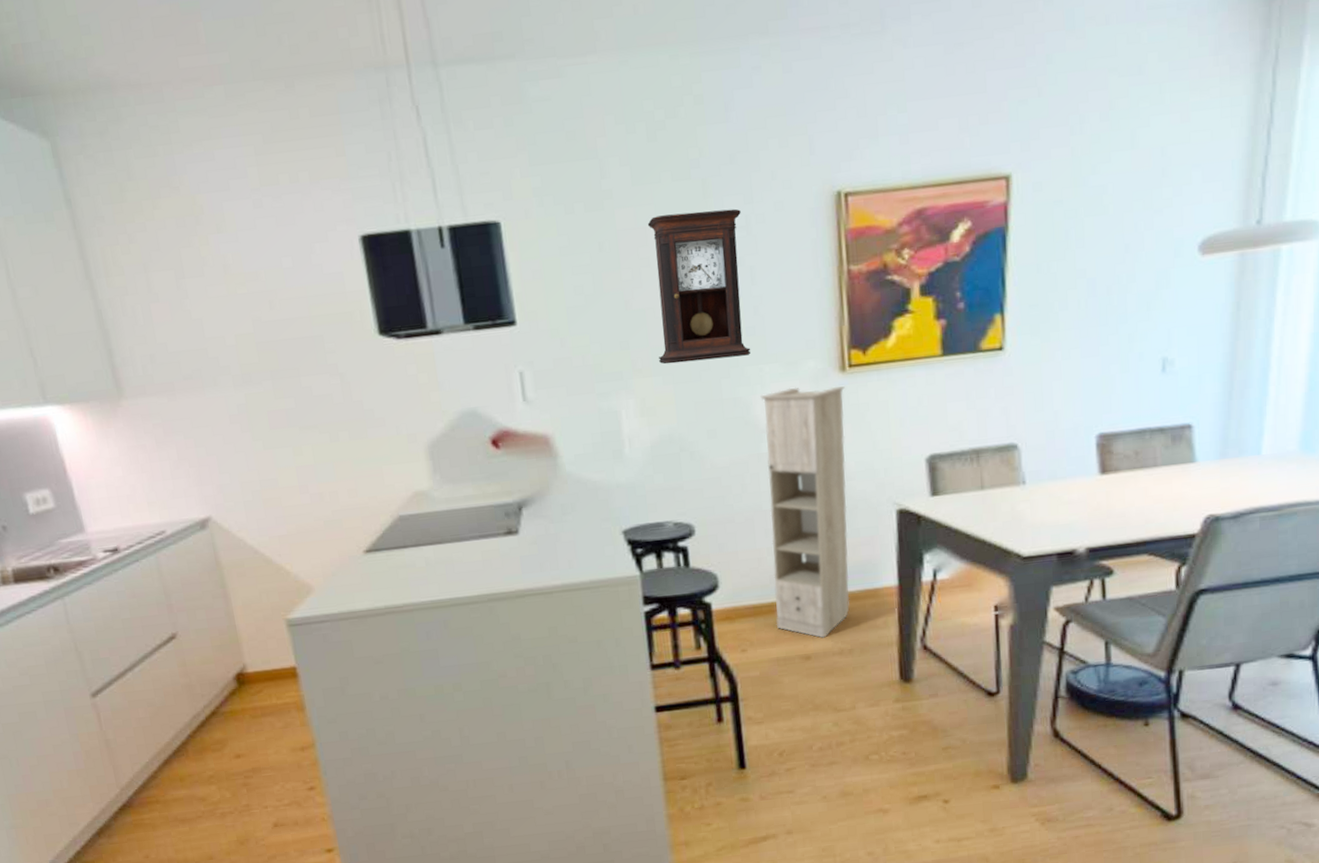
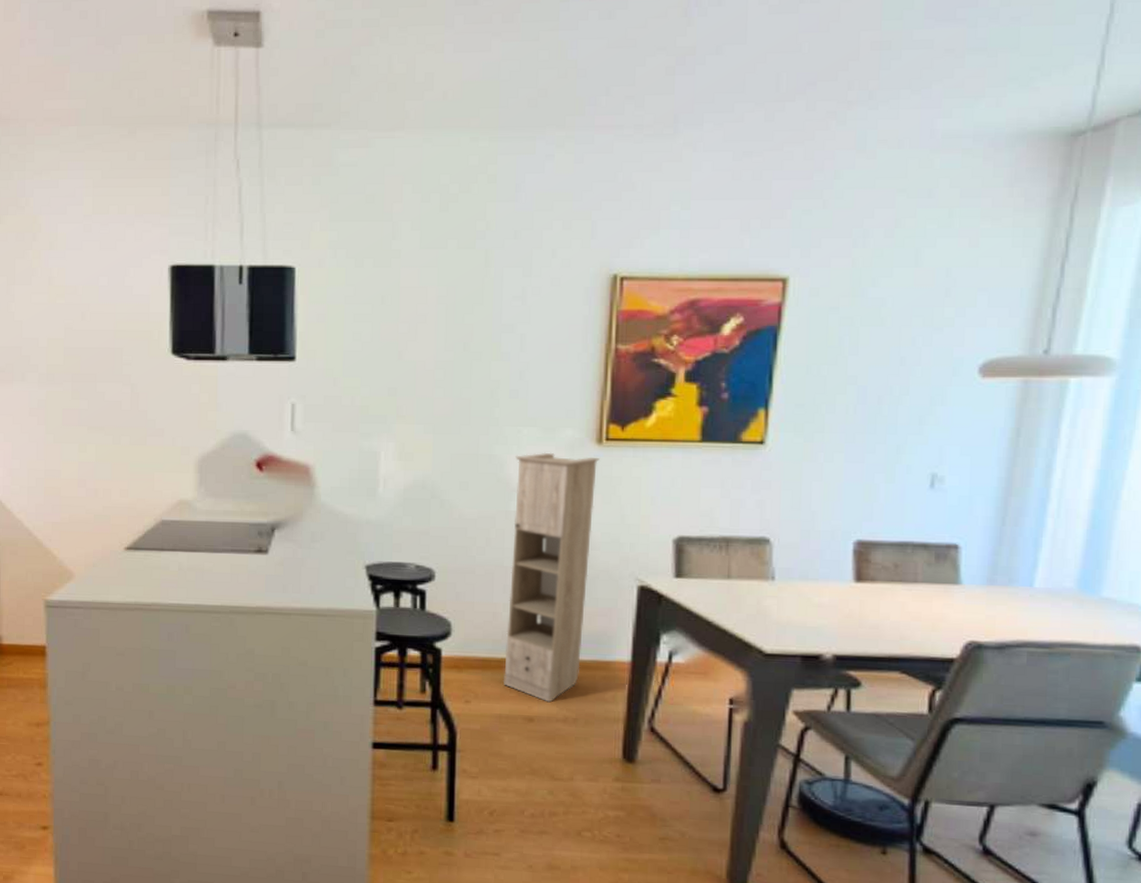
pendulum clock: present [647,208,751,365] -> none [422,278,519,416]

